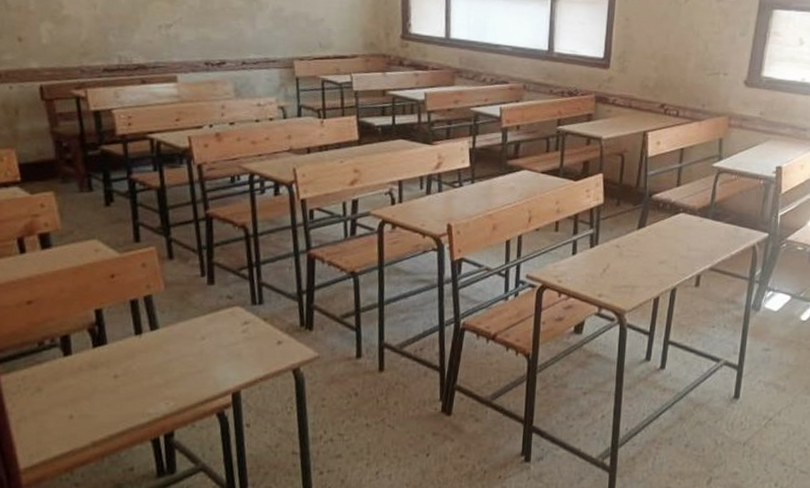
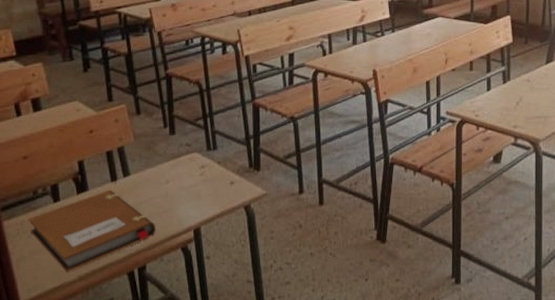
notebook: none [31,344,188,437] -> present [28,190,156,273]

